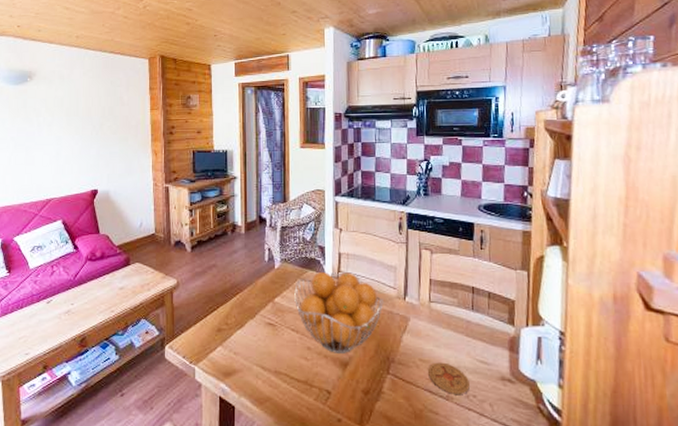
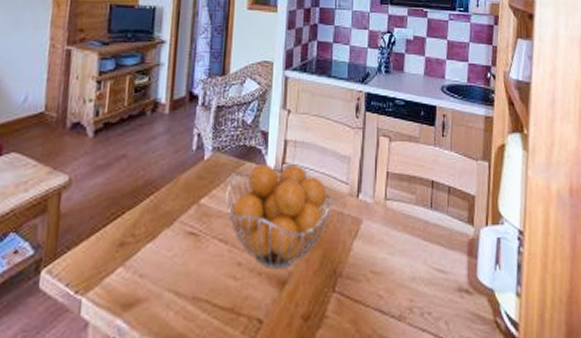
coaster: present [428,362,470,394] -> none [380,273,425,313]

